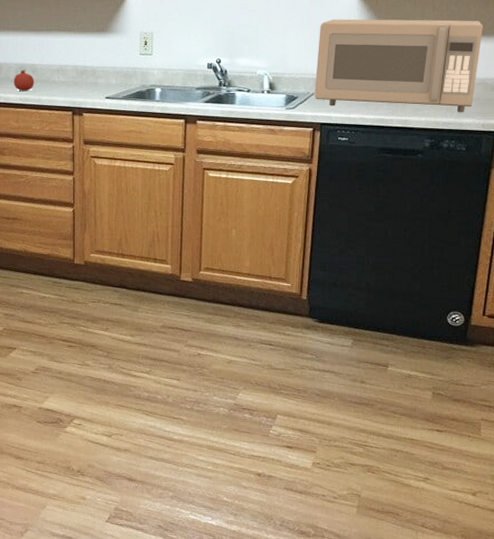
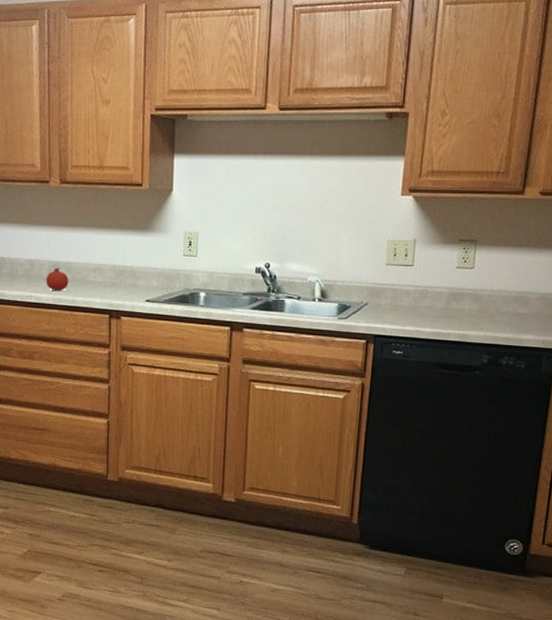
microwave: present [314,19,483,112] -> none [368,225,543,328]

